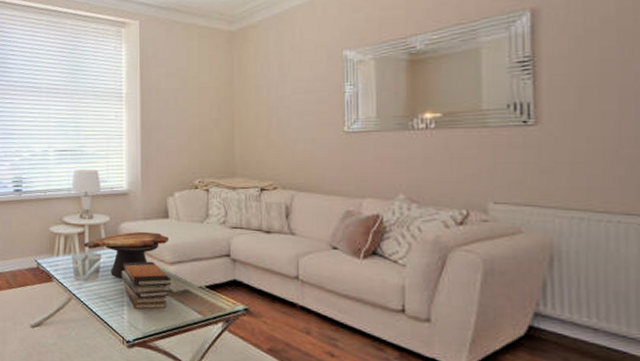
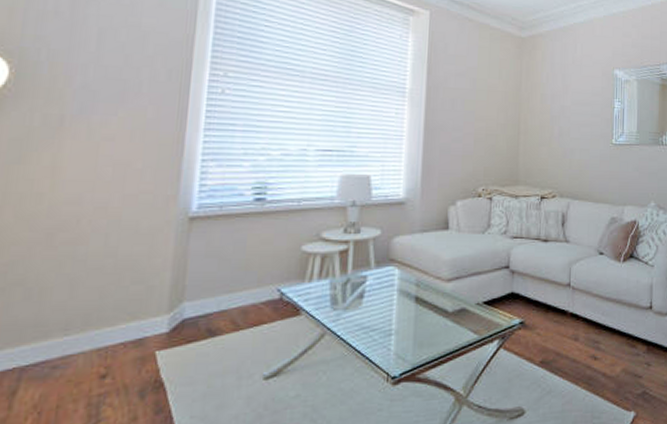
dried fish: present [83,231,168,280] -> none [346,246,447,304]
book stack: present [121,261,172,310] -> none [390,279,448,337]

